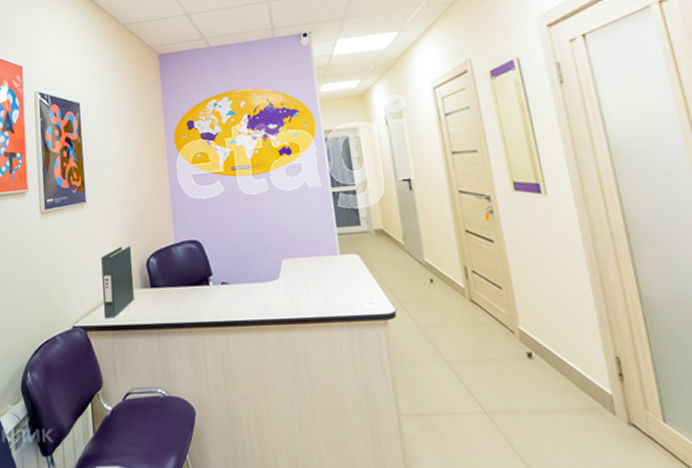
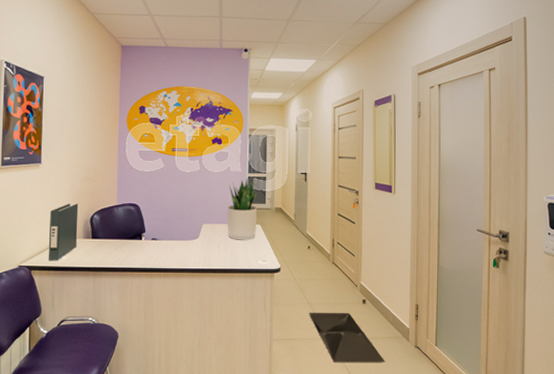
planter: none [308,193,355,278] -> present [227,178,258,240]
door mat: none [448,373,583,449] -> present [309,313,385,362]

